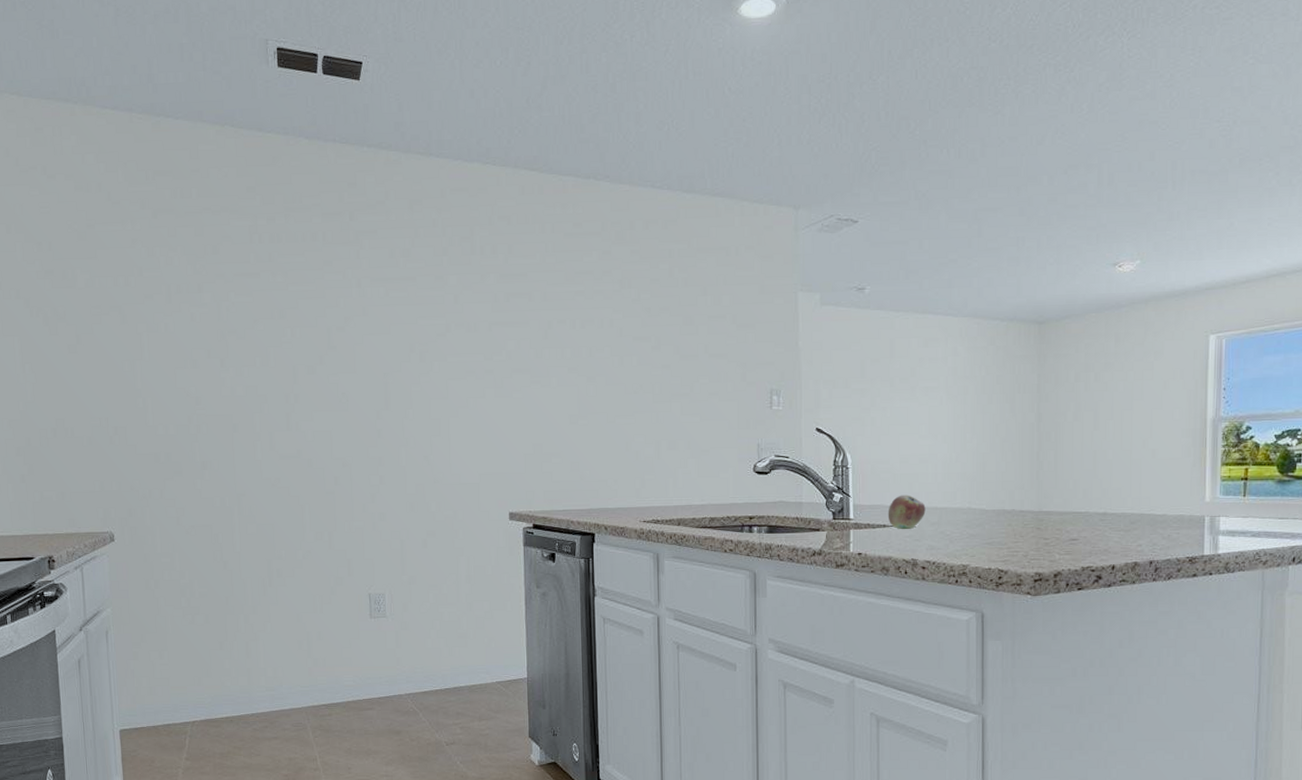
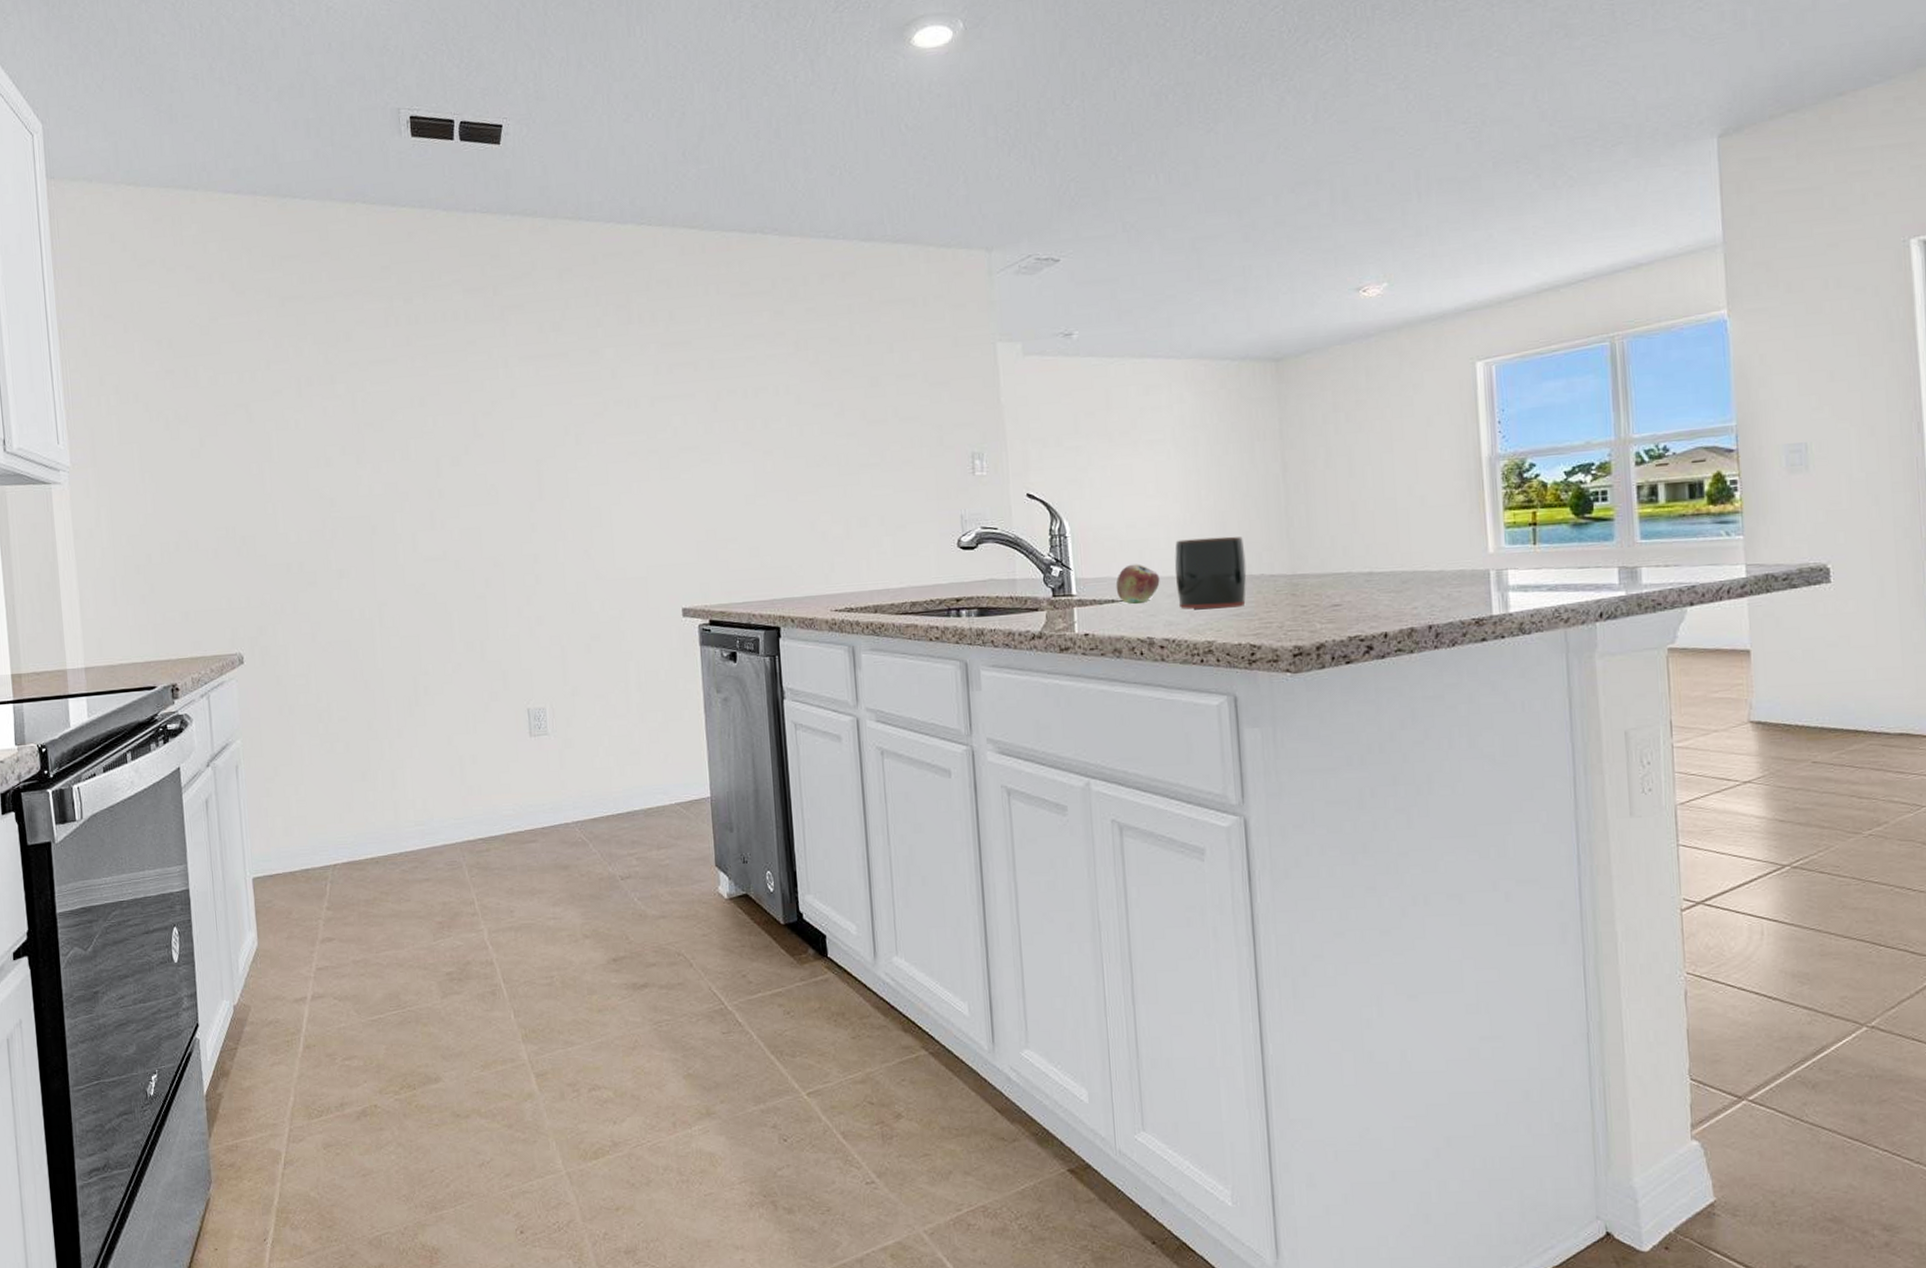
mug: none [939,475,1000,537] -> present [1174,536,1247,609]

